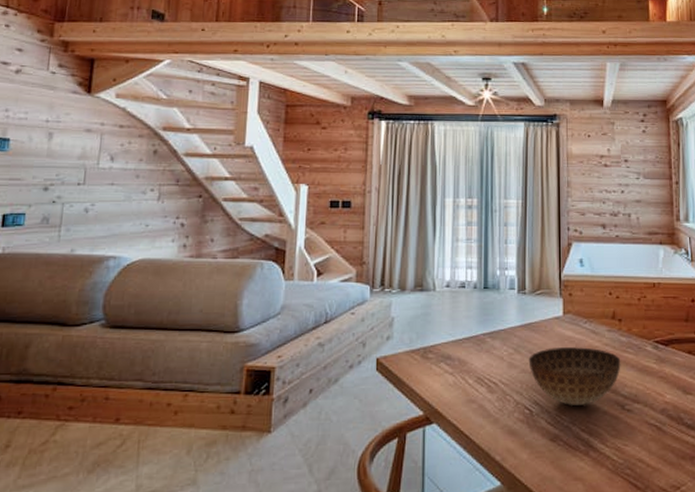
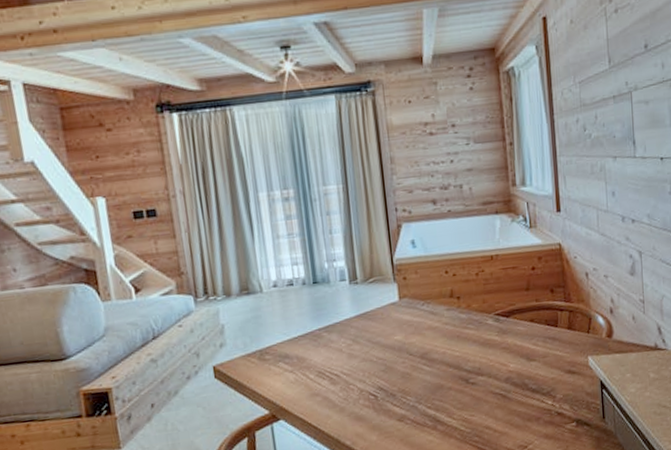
bowl: present [528,347,621,405] -> none [368,329,463,386]

